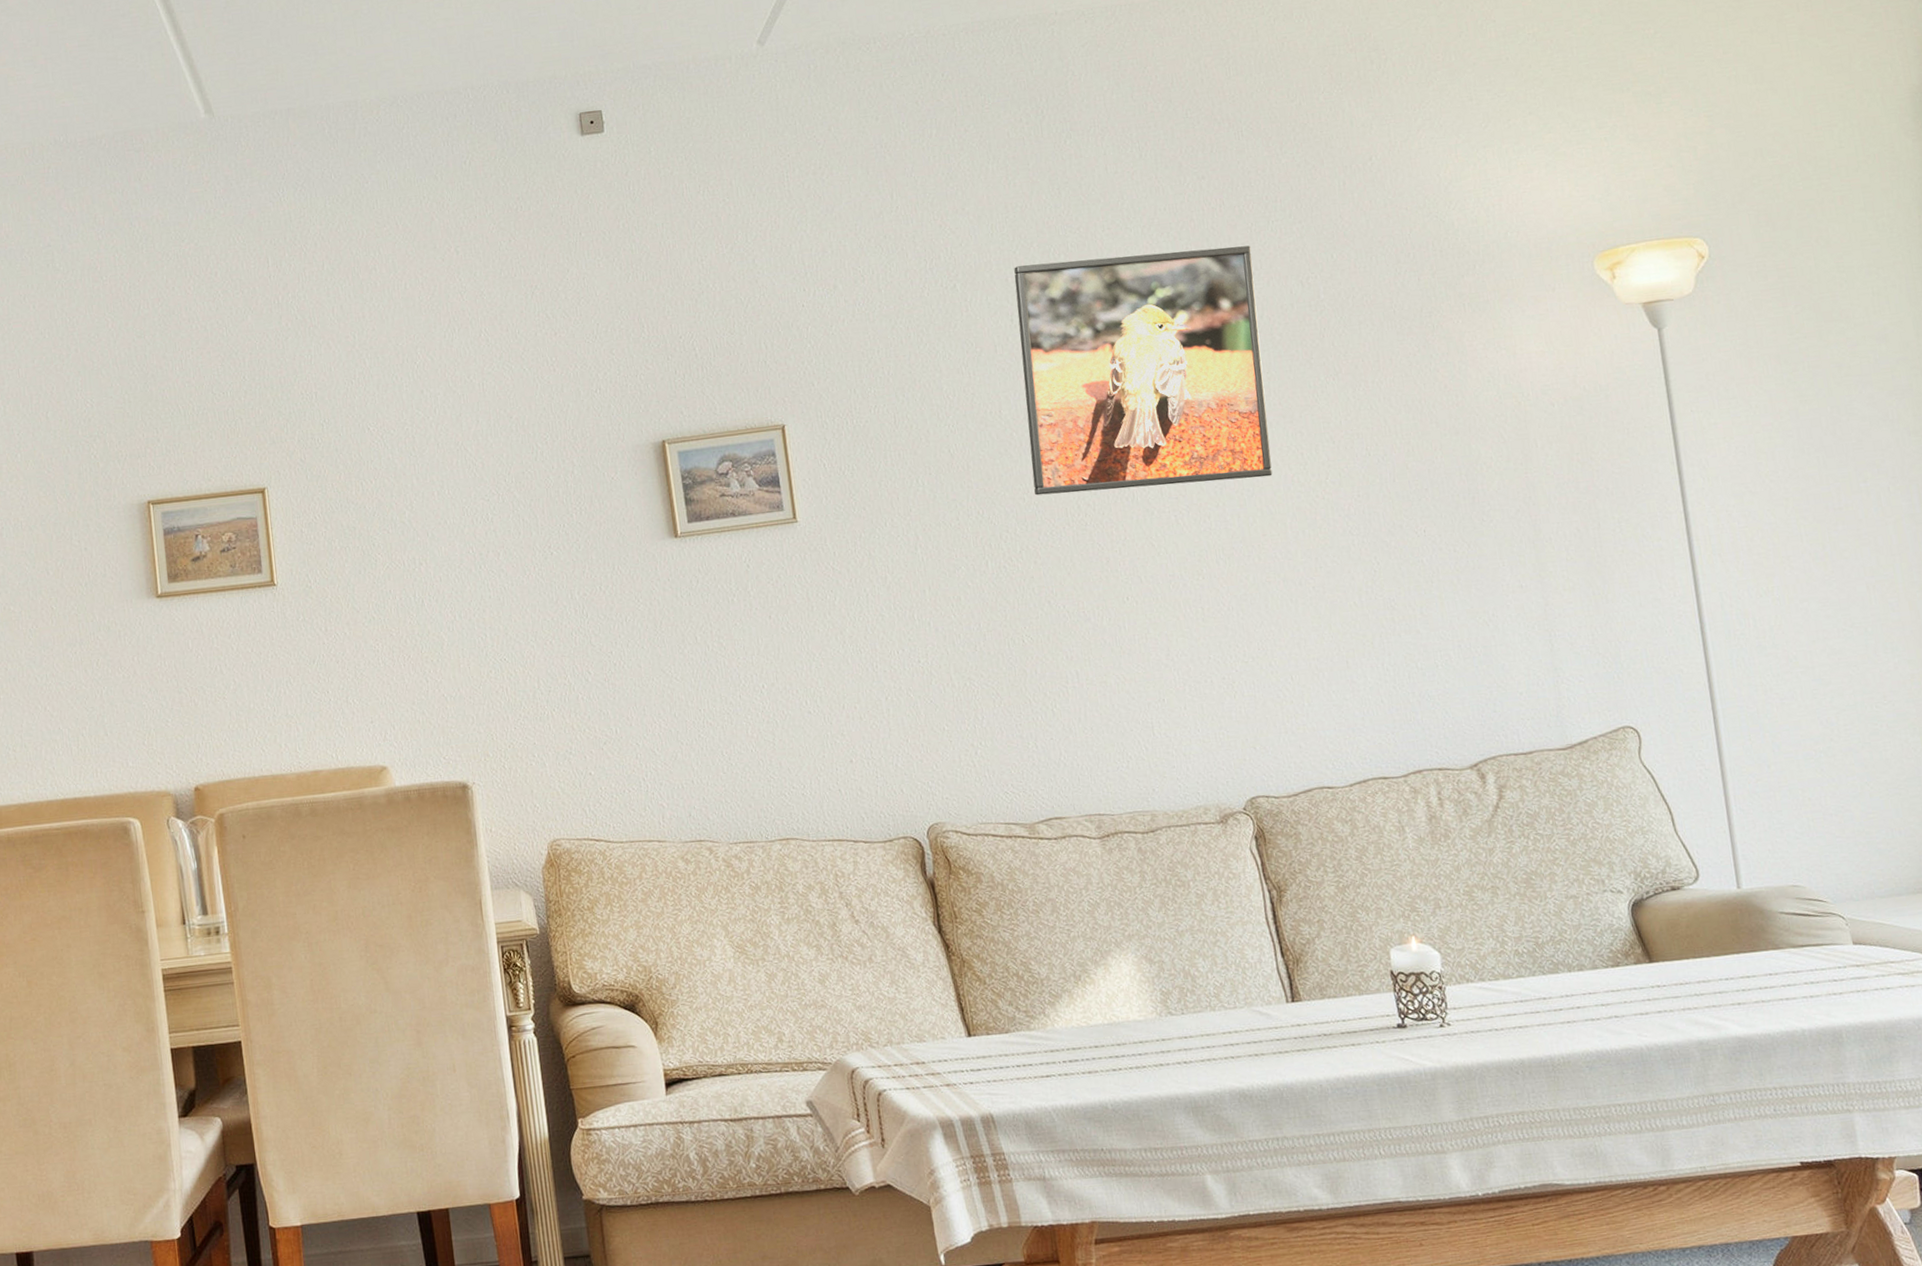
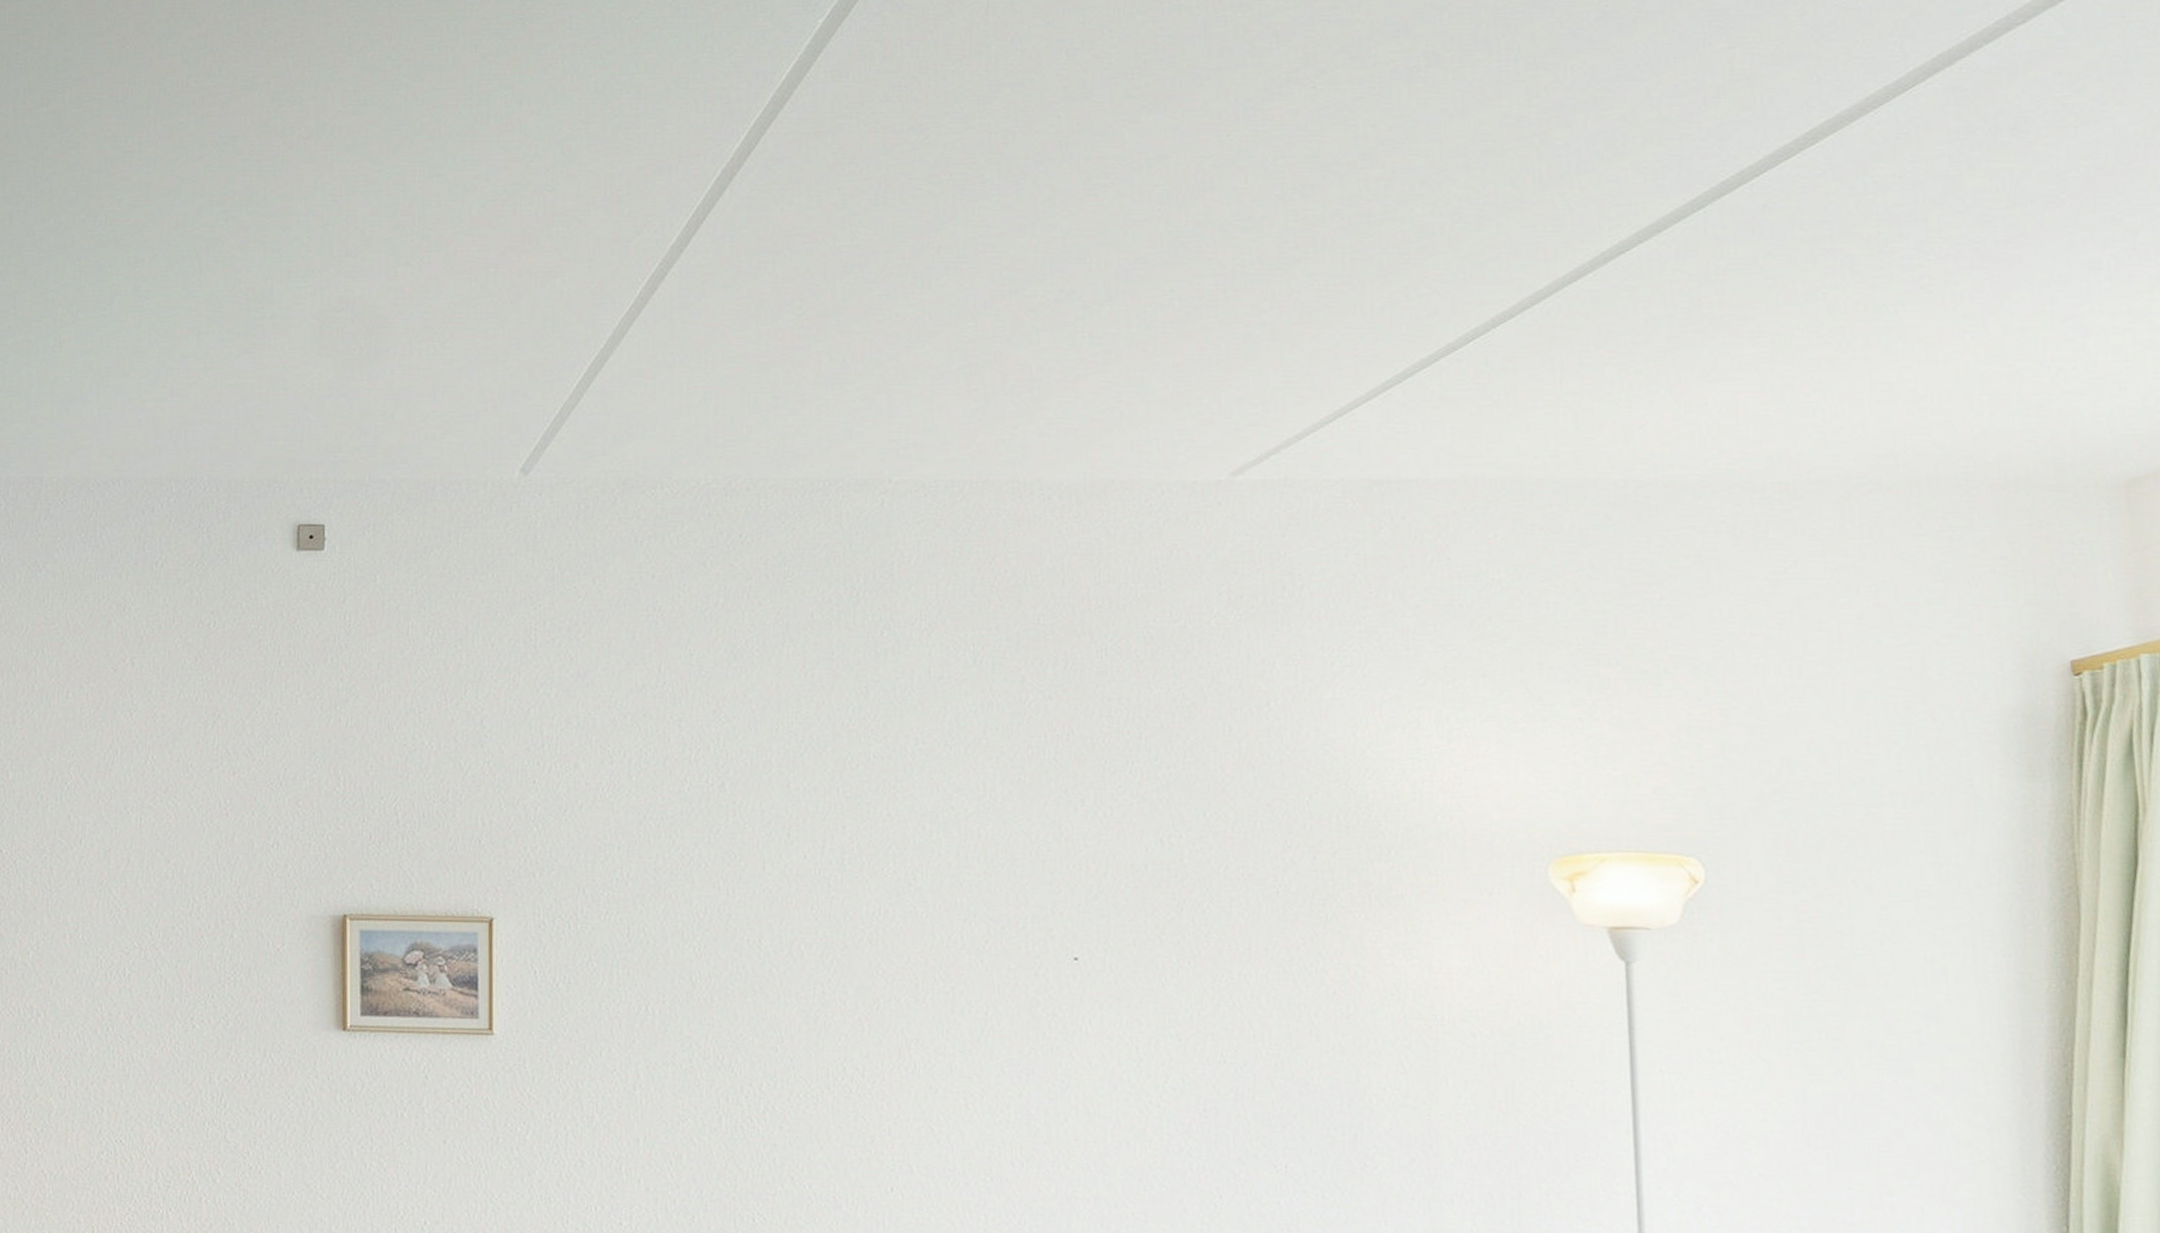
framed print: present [1014,245,1273,496] -> none [791,771,1101,1069]

